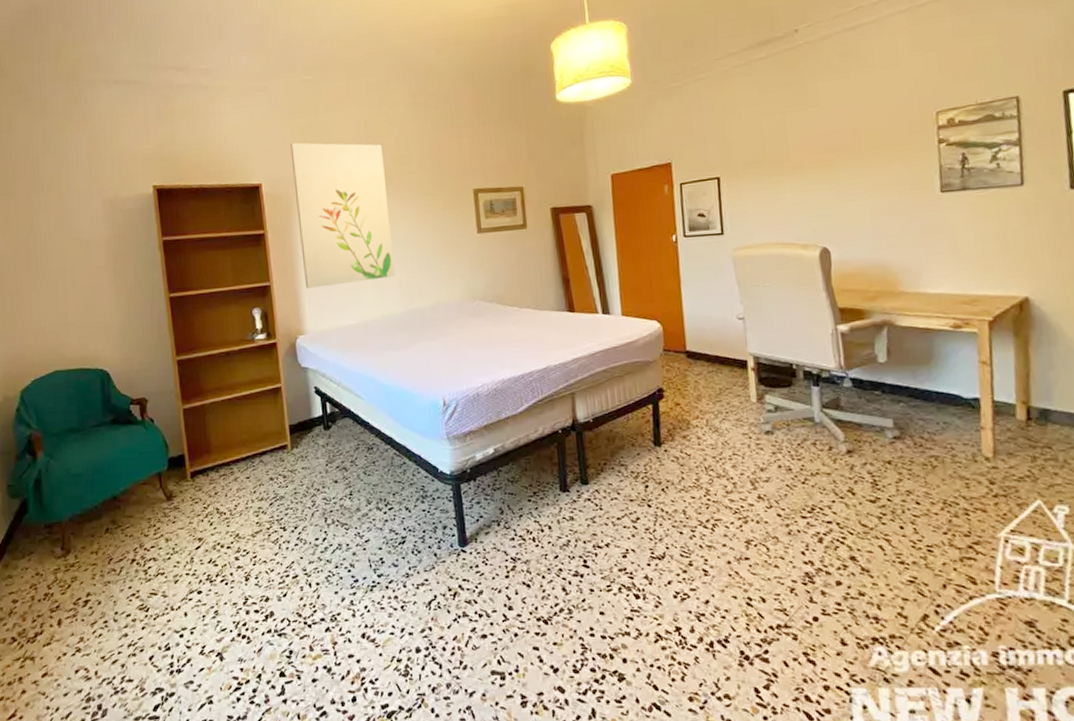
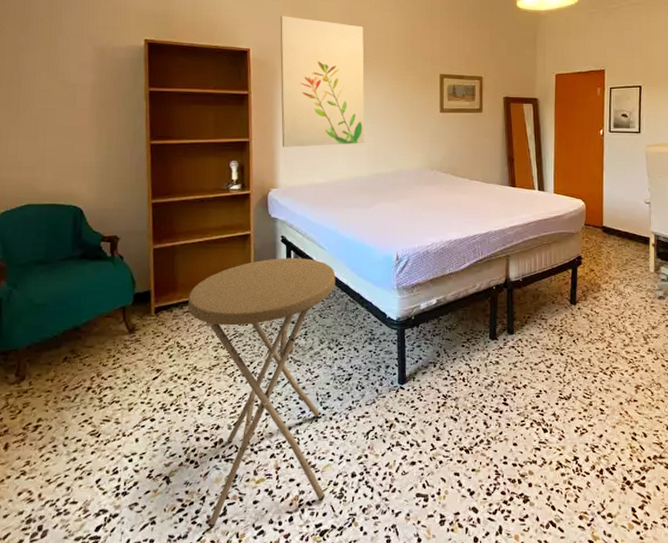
side table: none [223,409,389,709] -> present [188,258,336,529]

